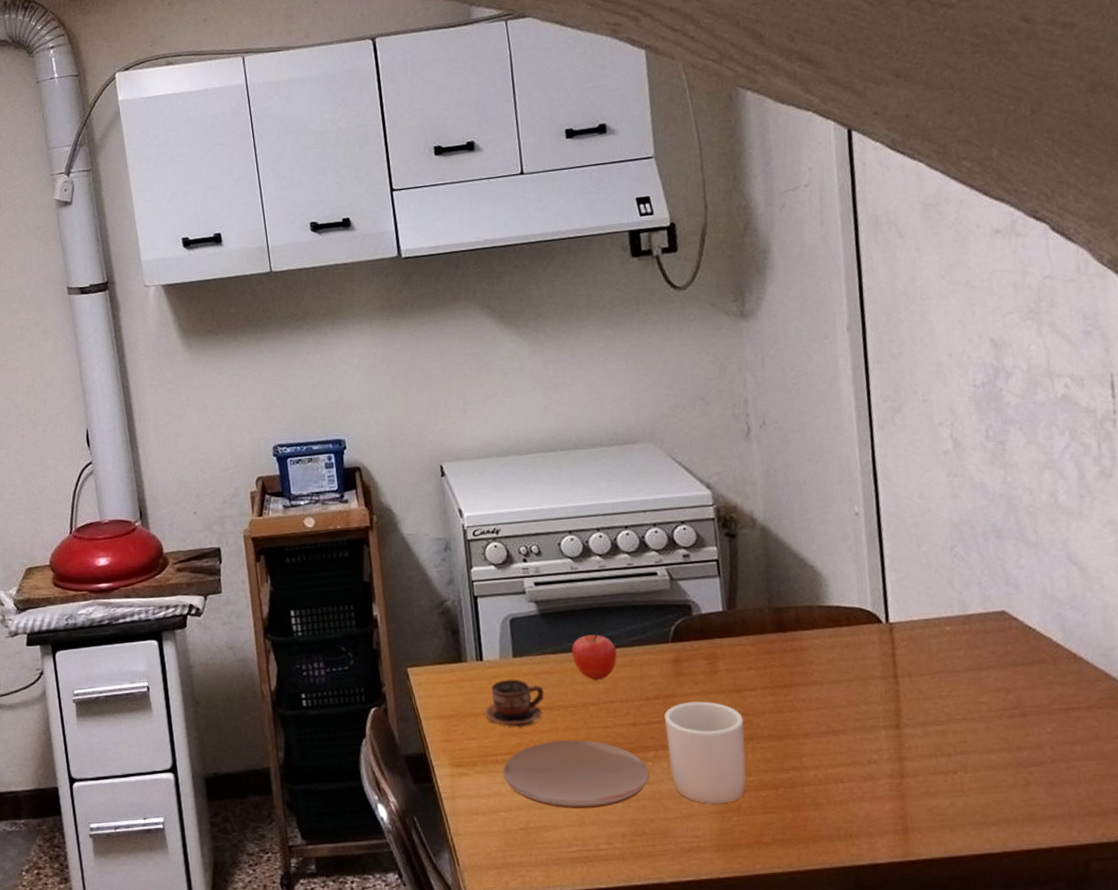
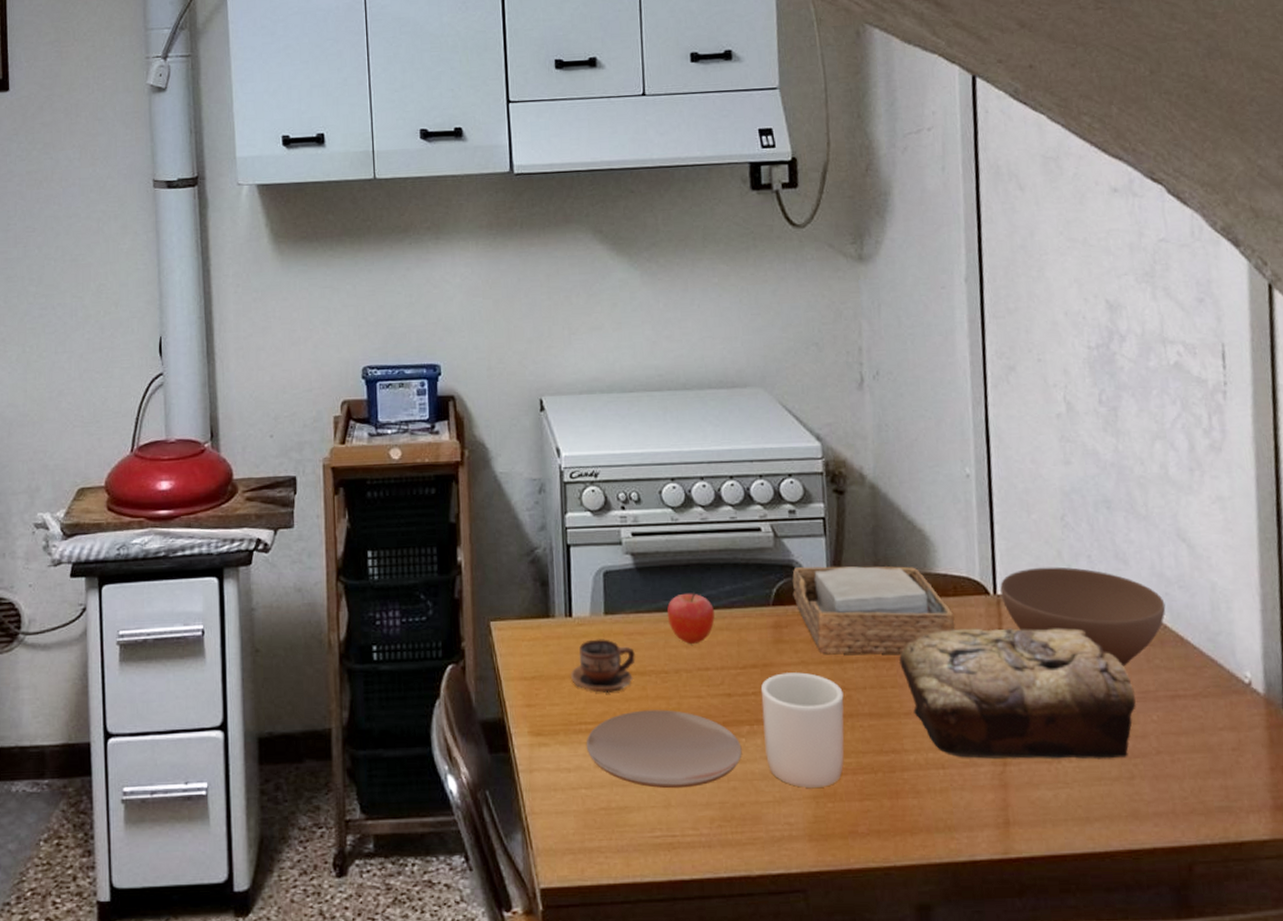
napkin holder: none [689,601,849,684] -> present [792,566,955,654]
bread loaf: none [796,651,1030,772] -> present [899,628,1136,759]
bowl: none [892,594,1058,684] -> present [1000,567,1166,667]

